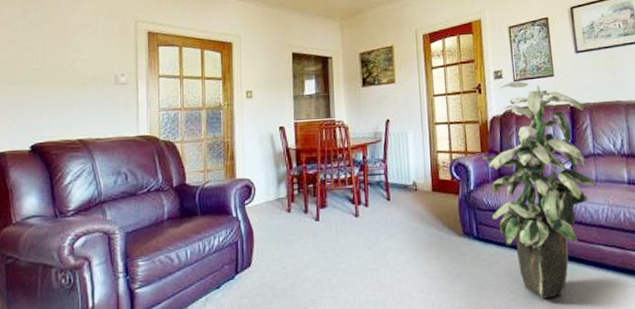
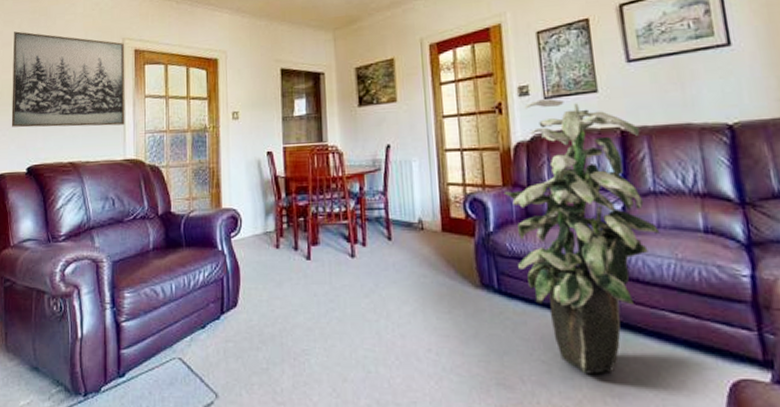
wall art: none [12,10,138,106] -> present [11,31,125,128]

